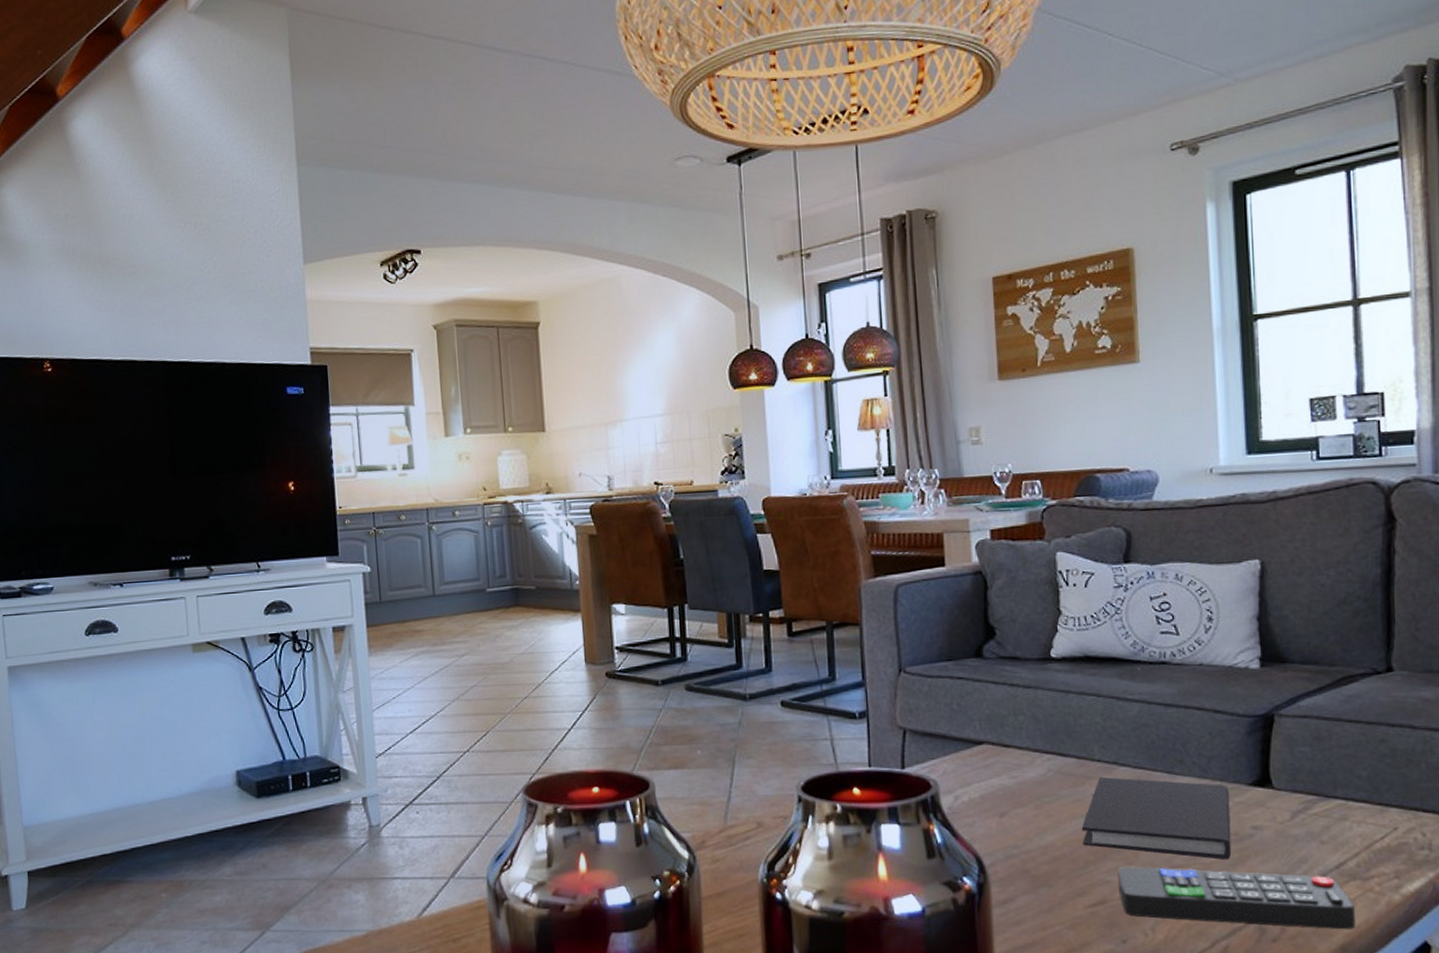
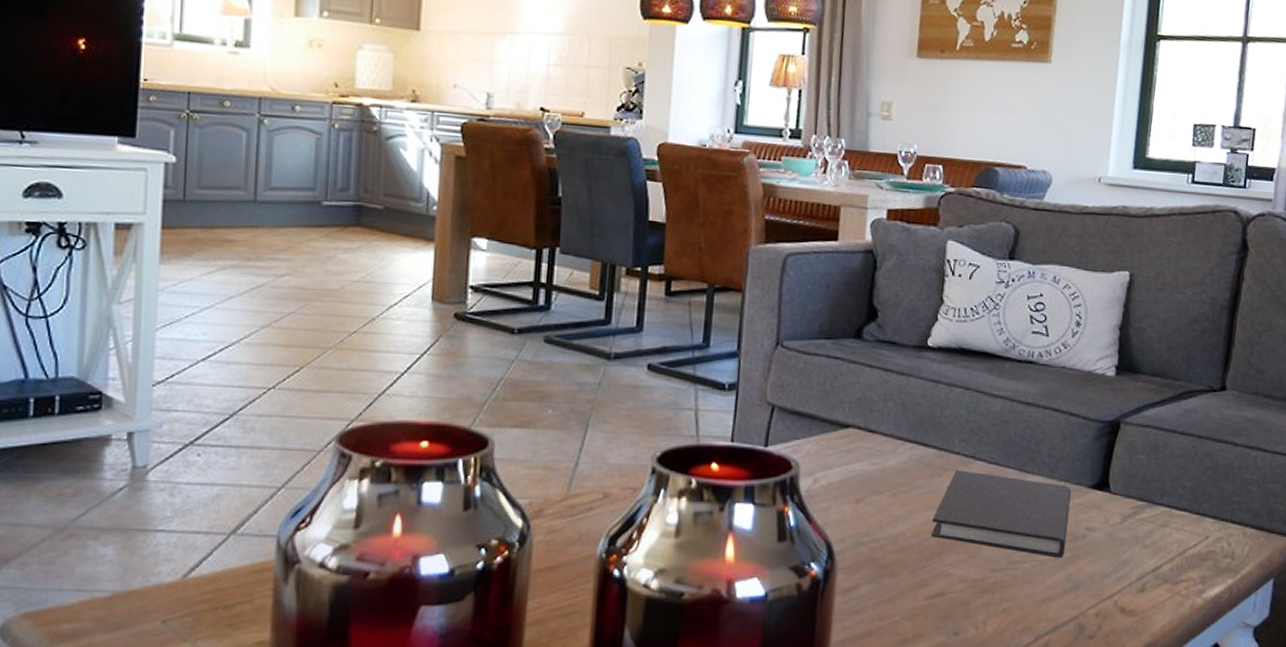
remote control: present [1118,866,1355,930] -> none [958,560,1163,630]

